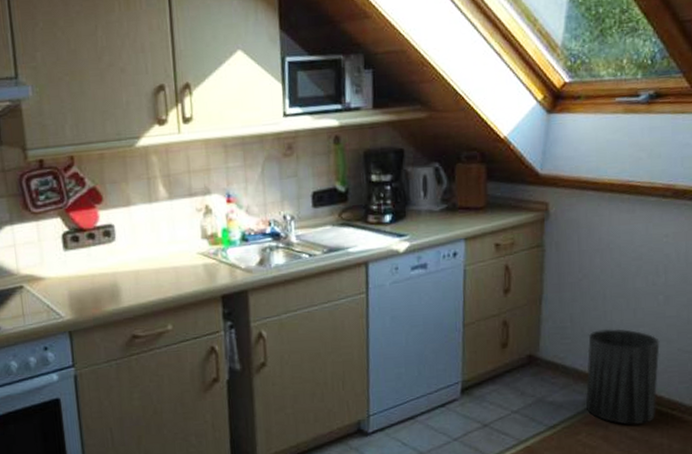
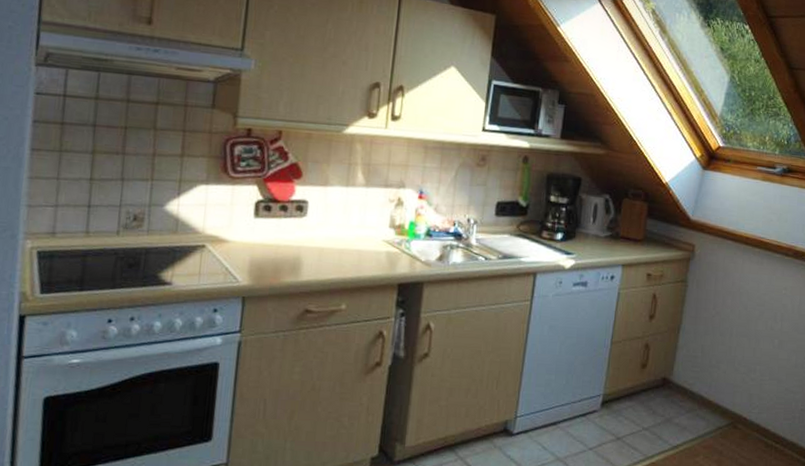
trash can: present [585,328,660,425] -> none [705,362,772,453]

